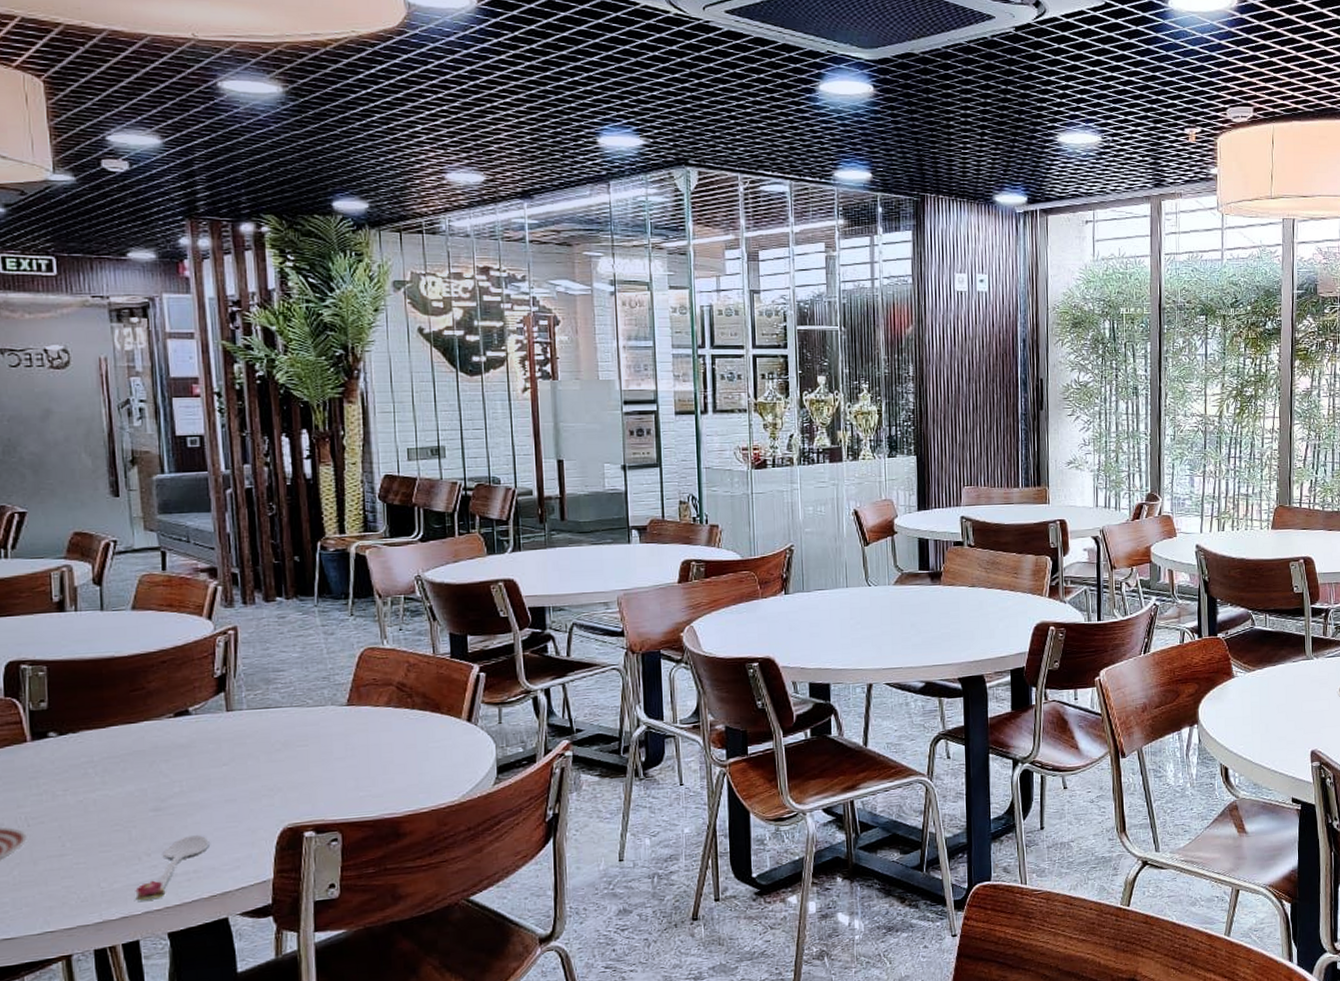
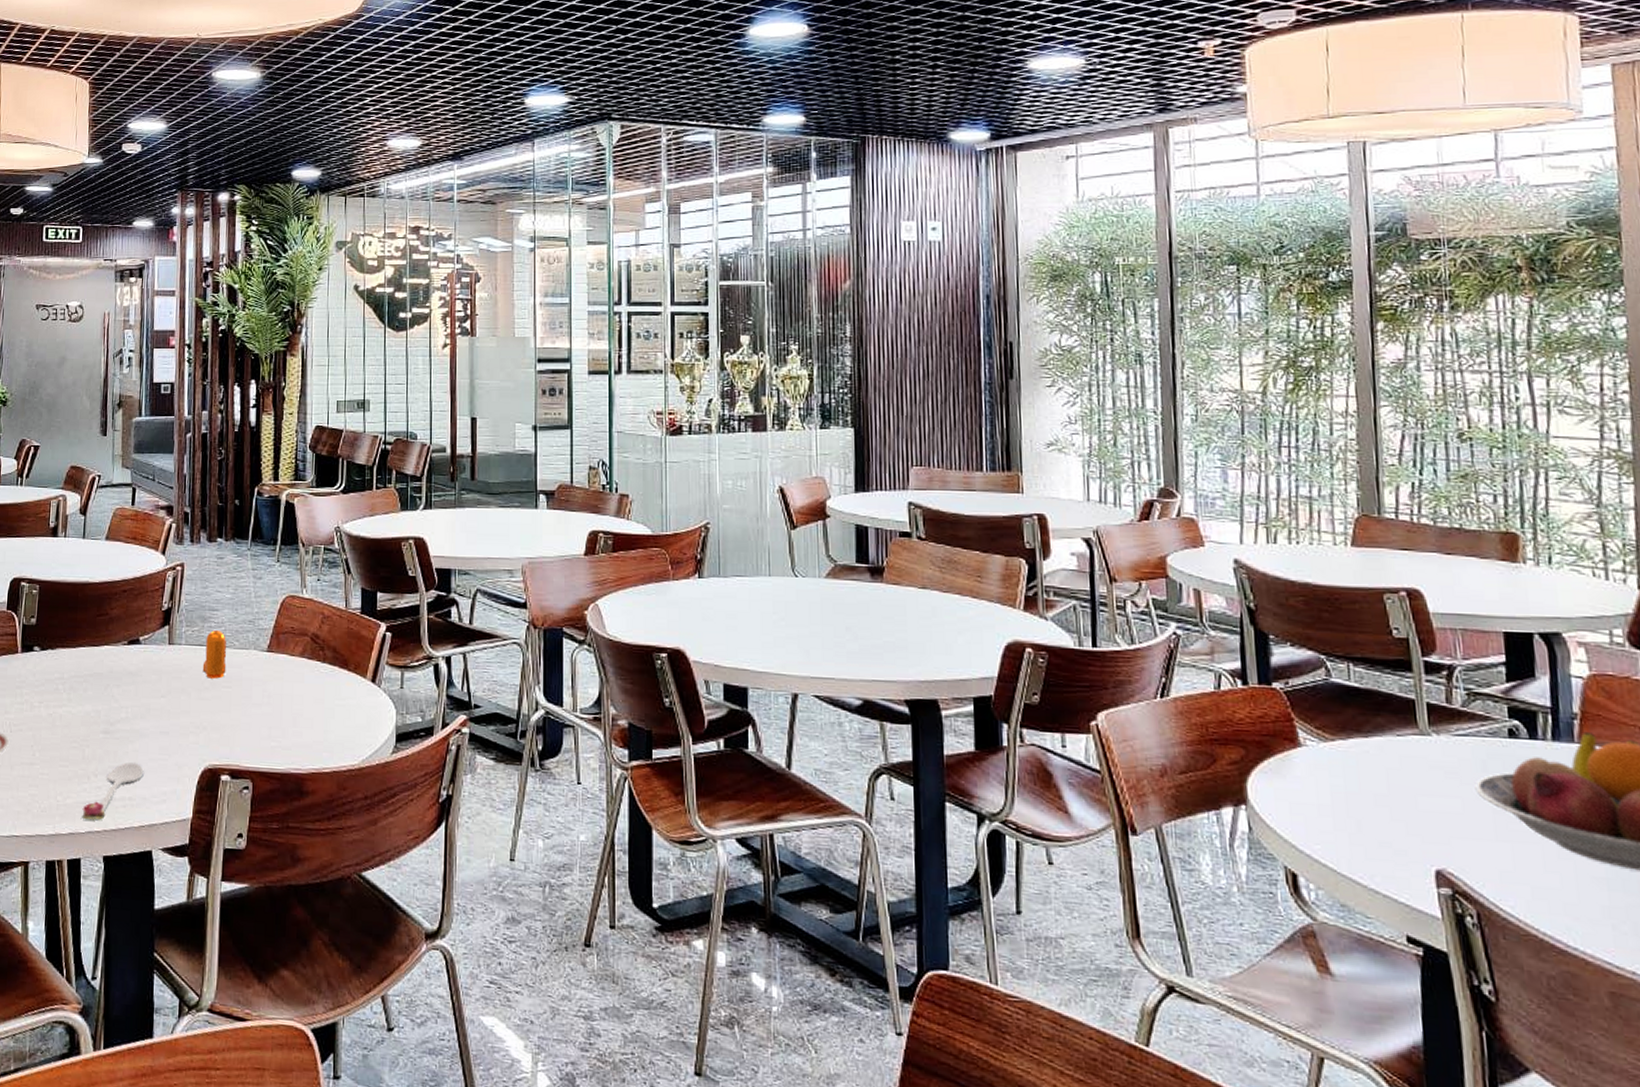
pepper shaker: none [271,691,300,740] -> present [202,630,227,679]

